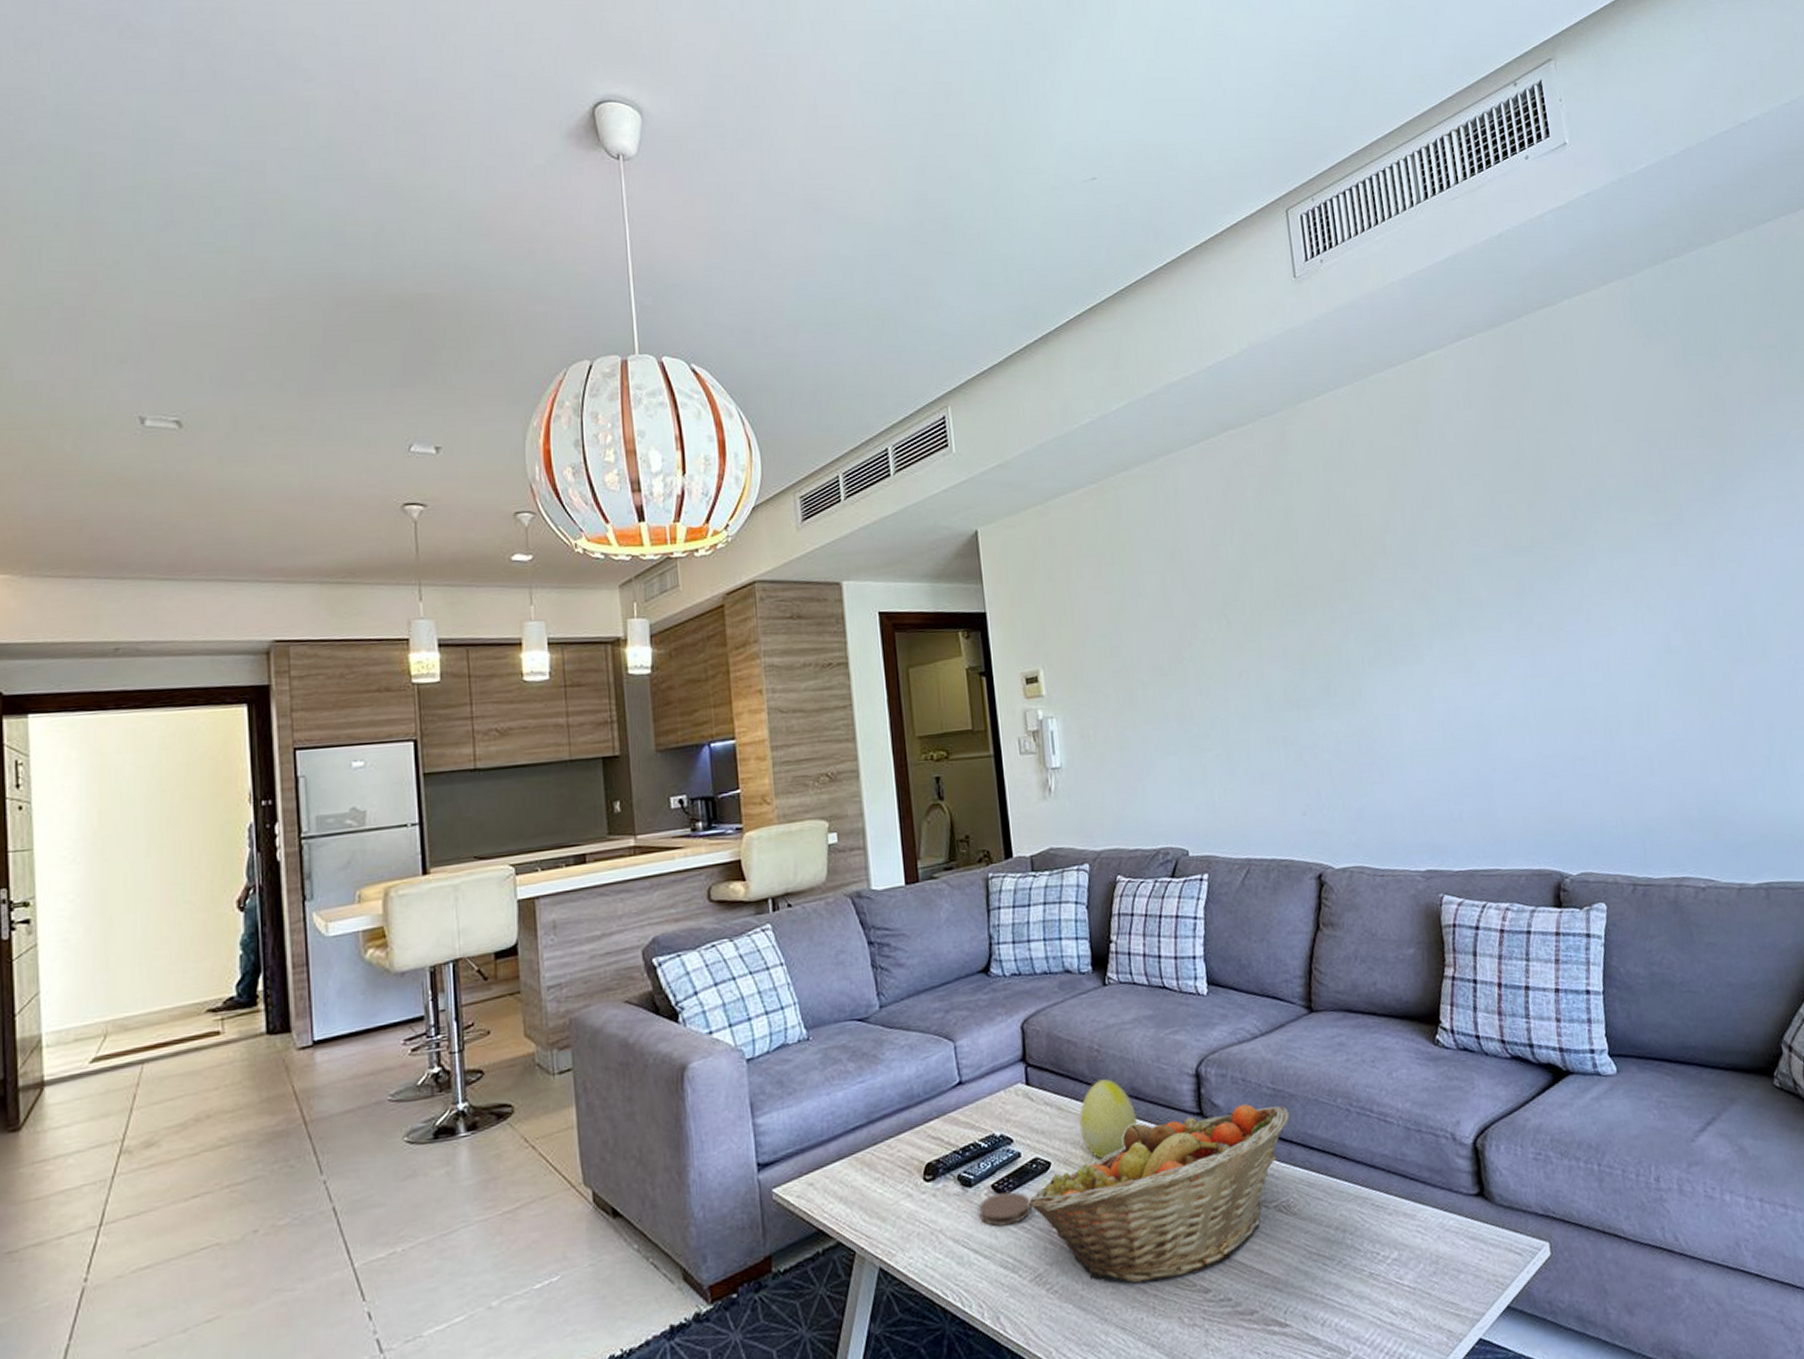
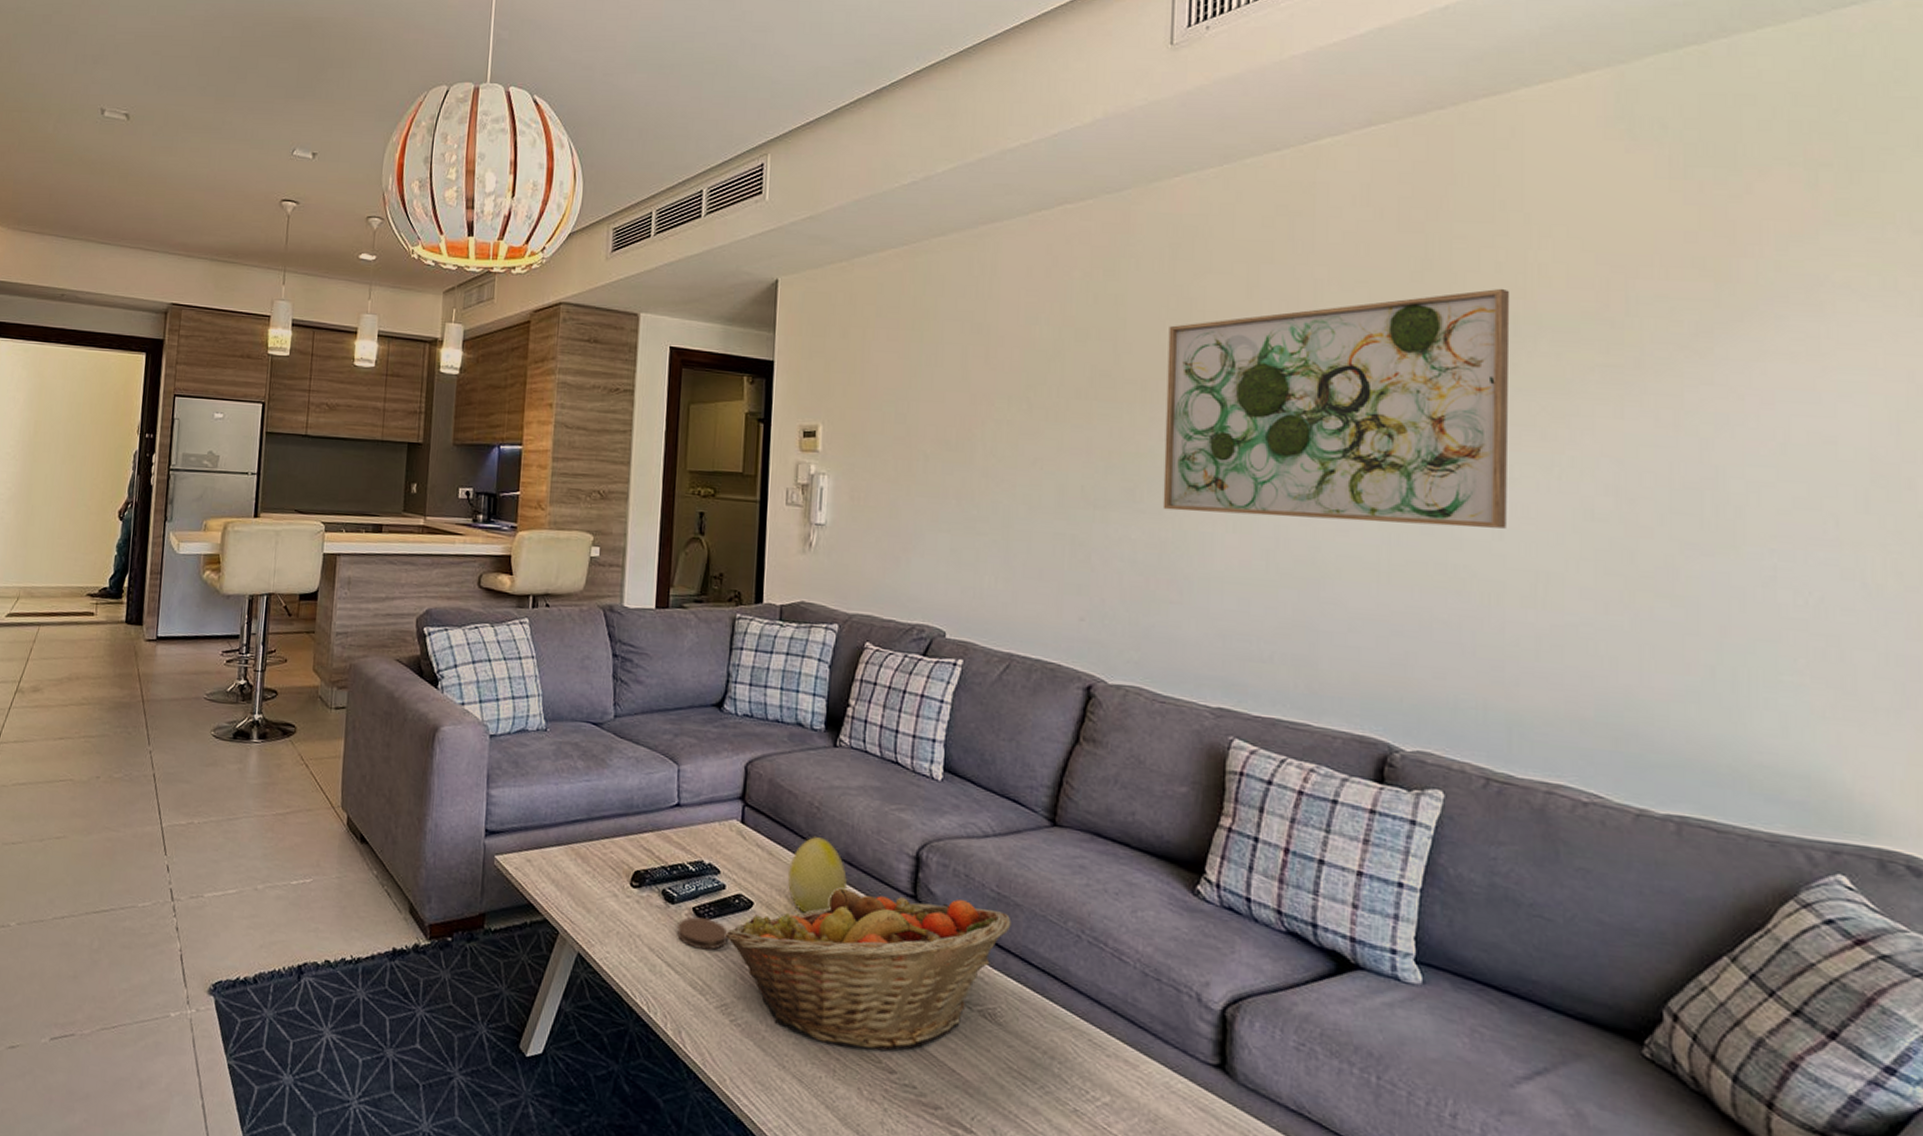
wall art: none [1333,468,1613,700] -> present [1162,288,1510,529]

